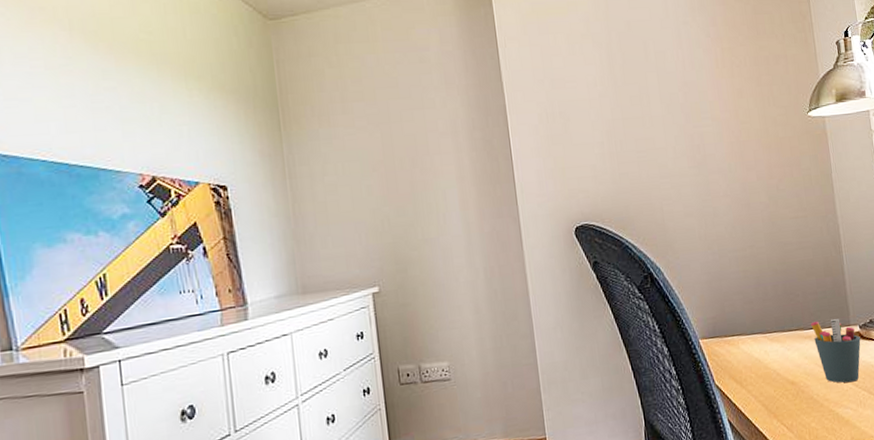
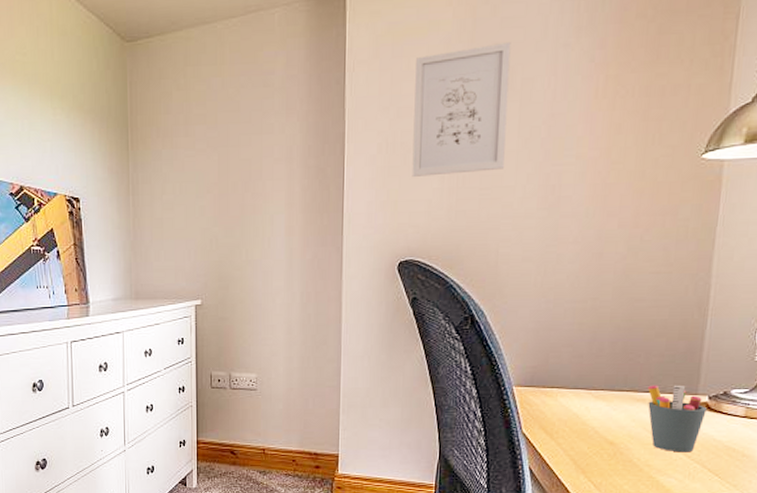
wall art: none [561,20,654,144] -> present [412,41,511,177]

